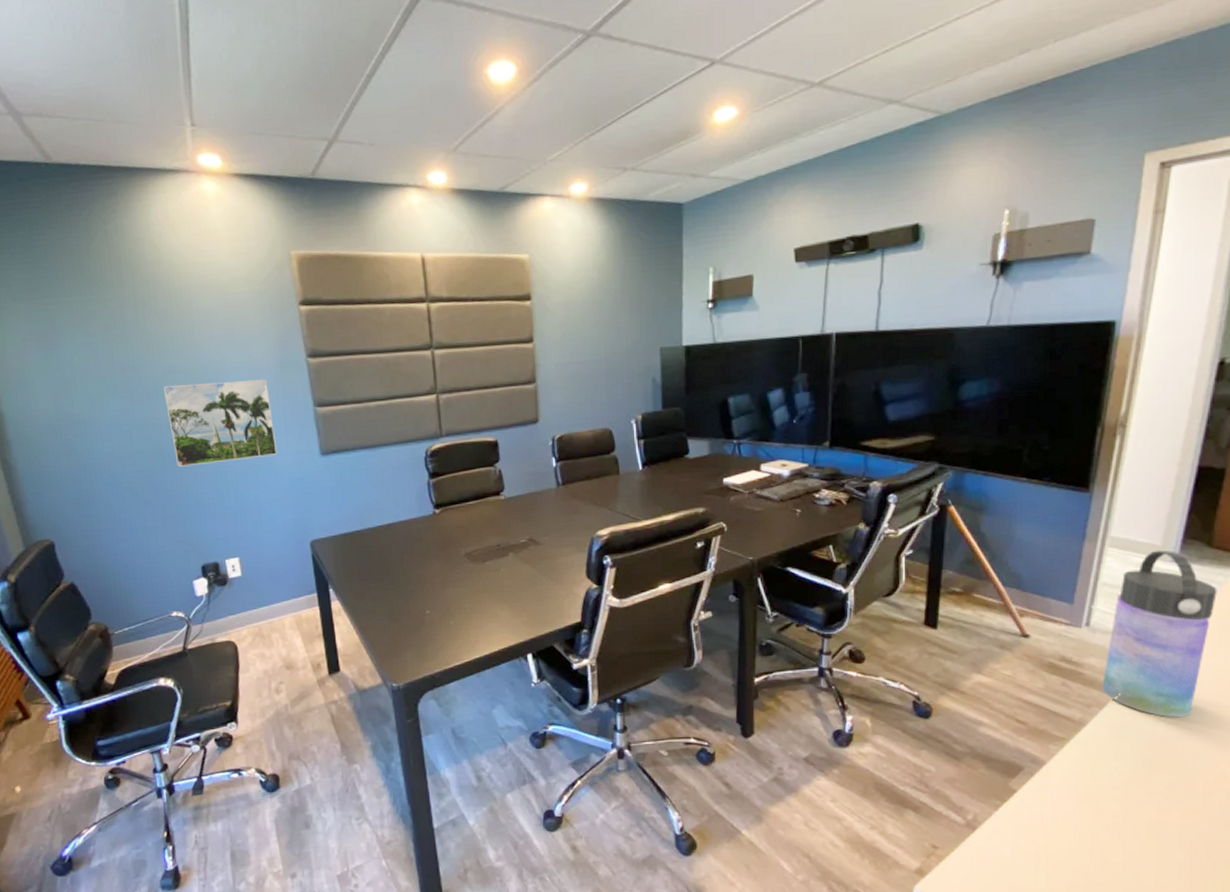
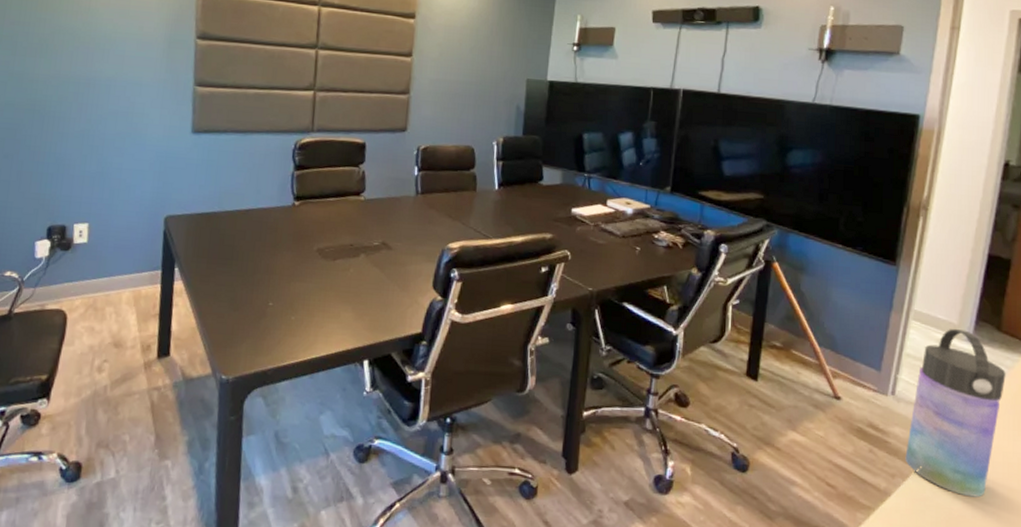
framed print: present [163,379,278,467] -> none [45,44,153,127]

